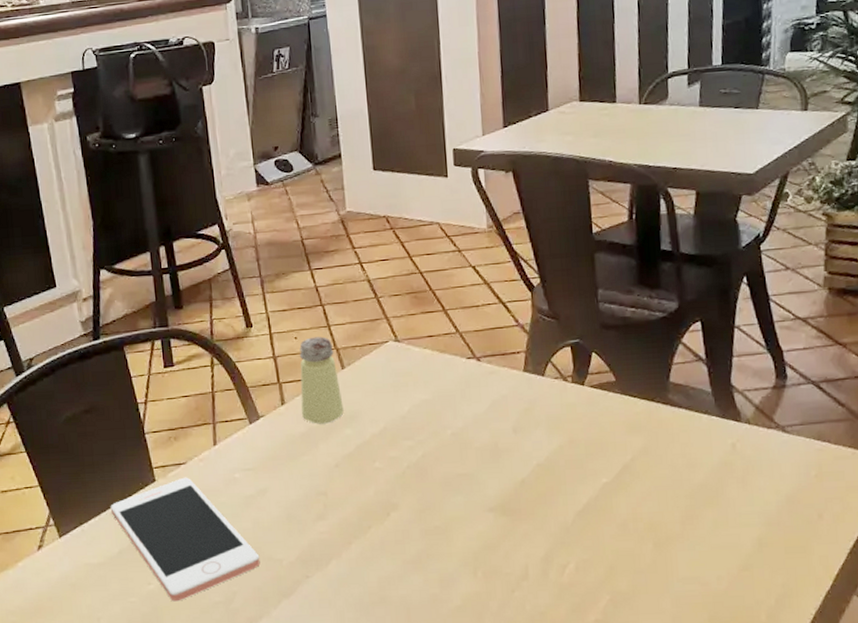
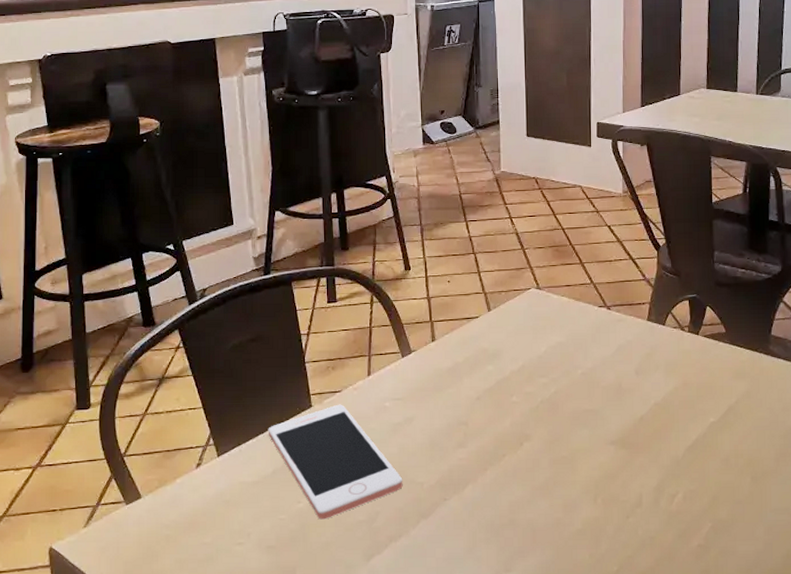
saltshaker: present [299,336,344,424] -> none [450,281,488,360]

